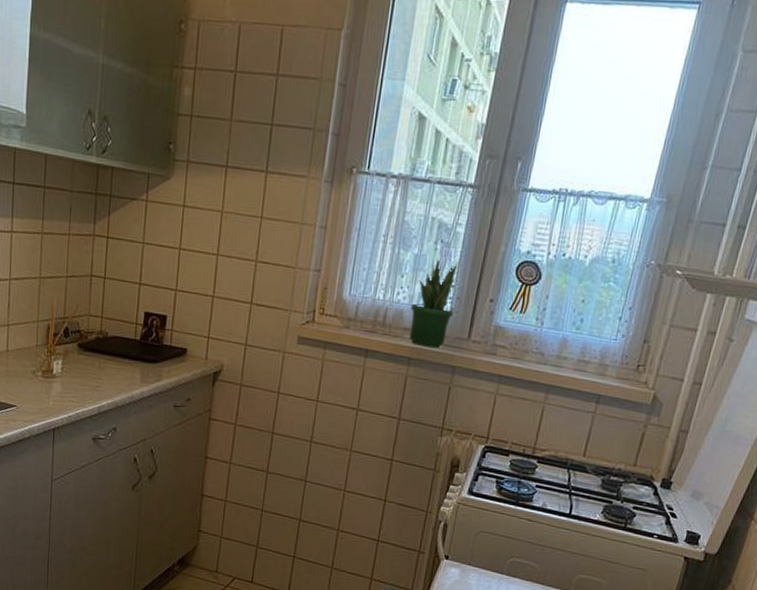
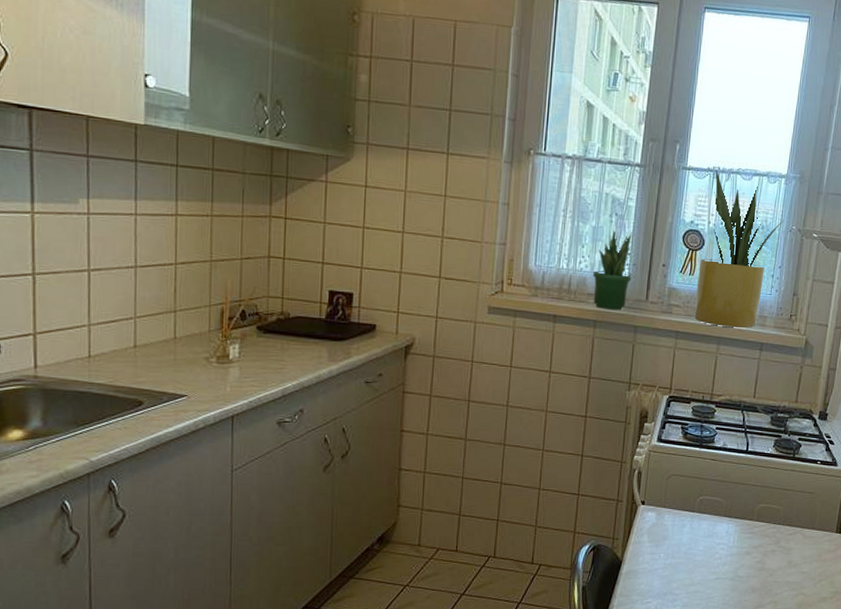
planter: none [522,192,642,378] -> present [694,169,785,329]

